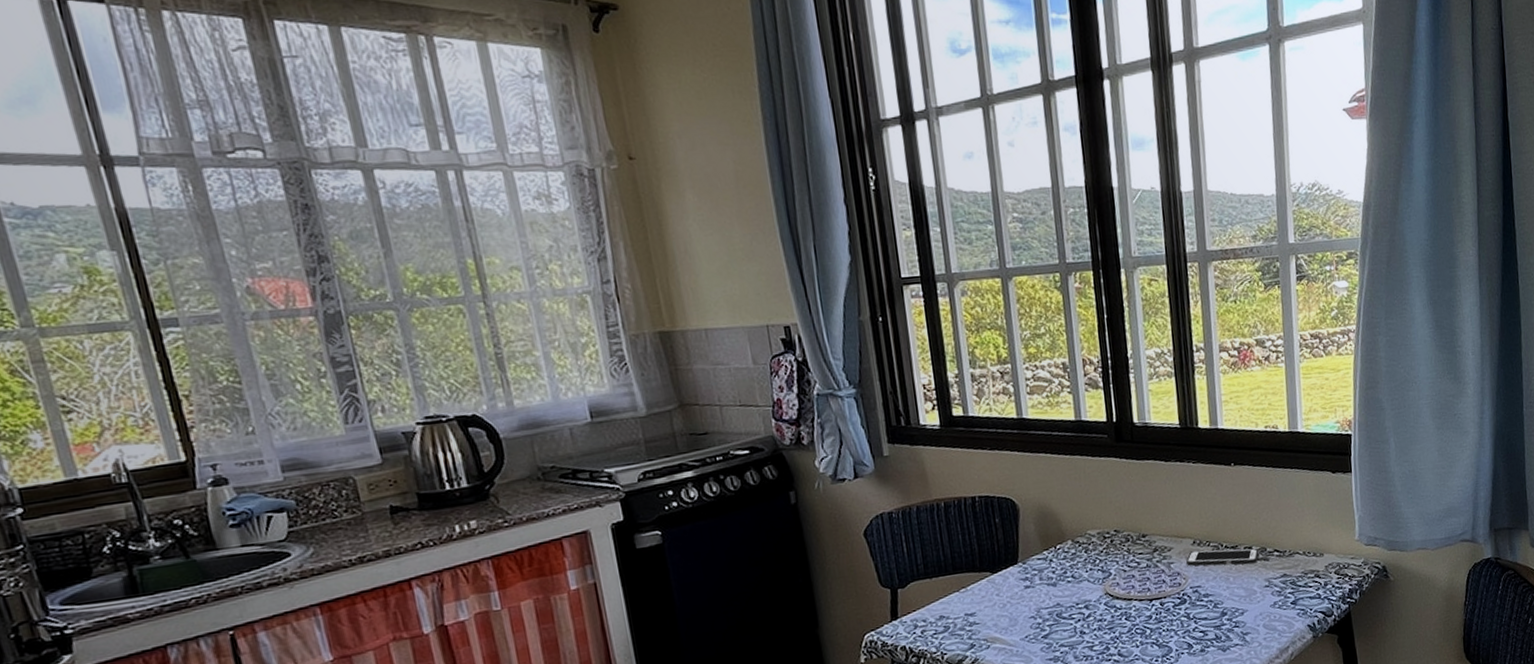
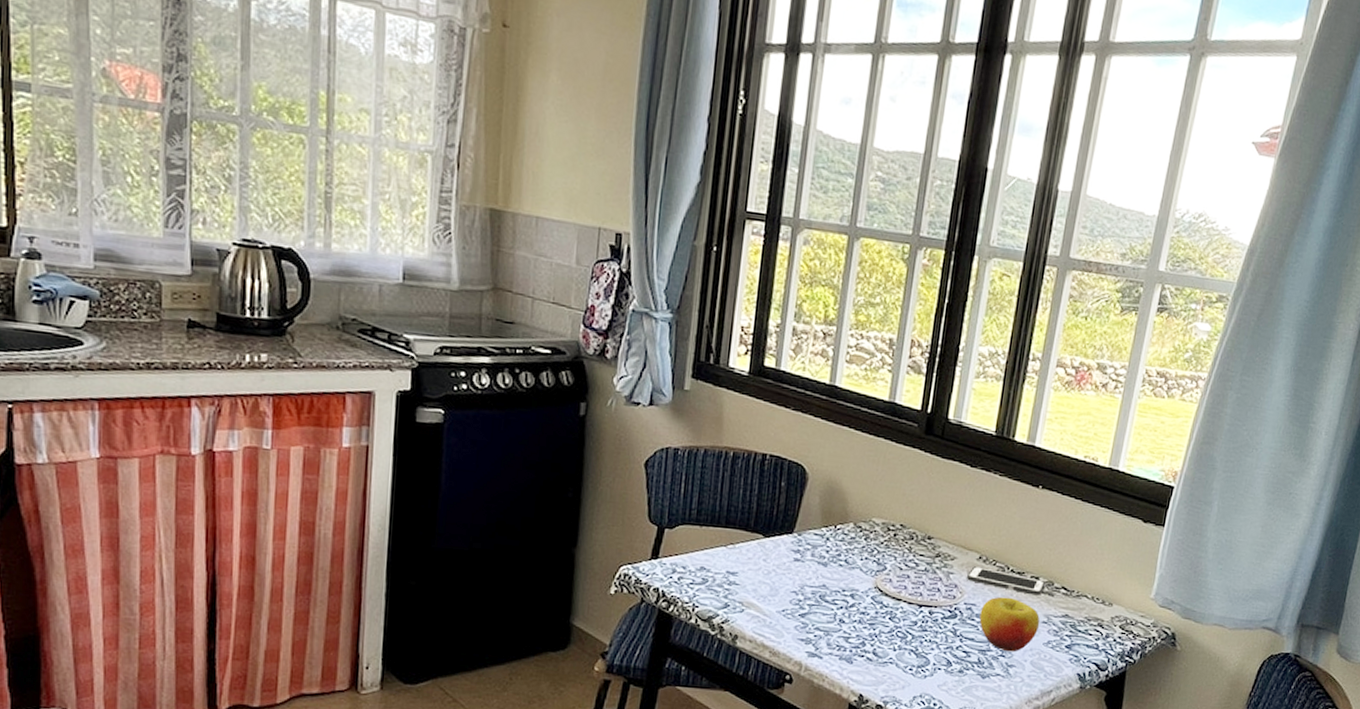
apple: none [1206,571,1263,622] -> present [979,596,1040,652]

